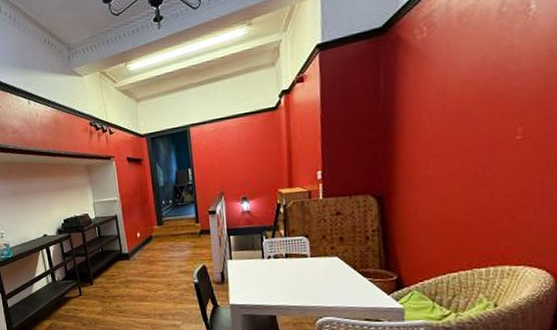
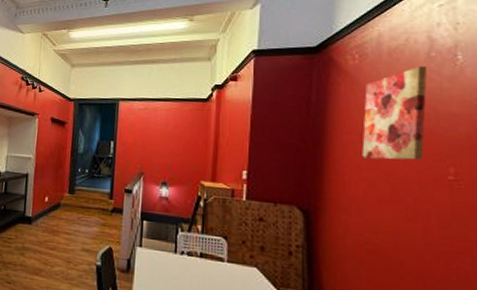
wall art: none [431,24,499,135] -> present [362,66,428,161]

